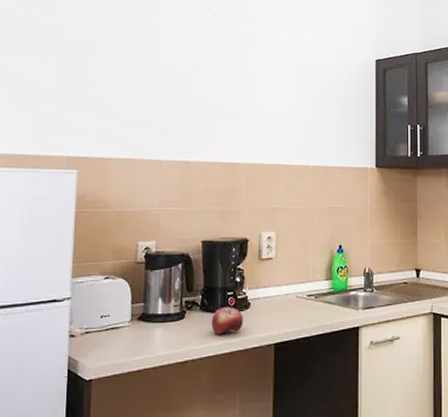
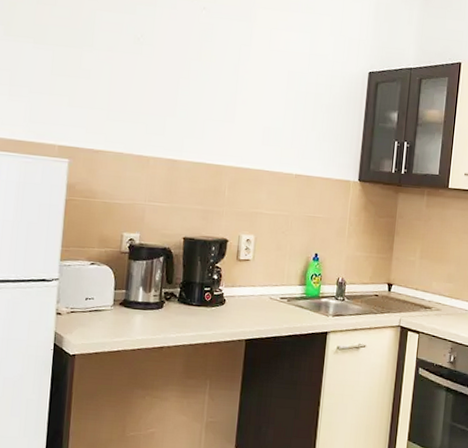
fruit: present [211,306,243,335] -> none [187,300,218,327]

